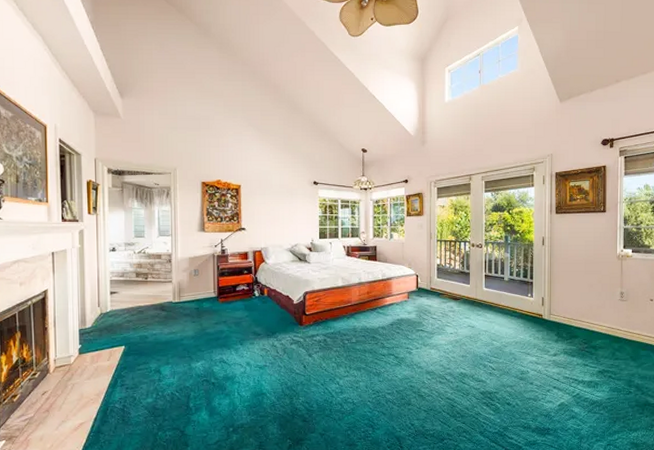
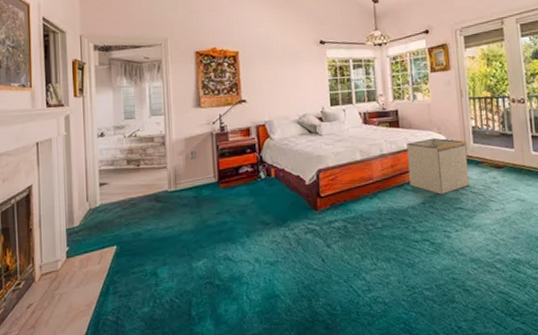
storage bin: none [382,271,431,318] -> present [407,137,470,195]

